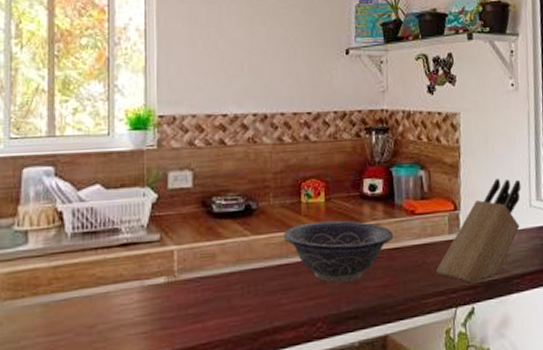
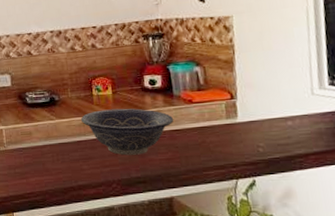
knife block: present [436,179,521,282] -> none [216,71,302,159]

